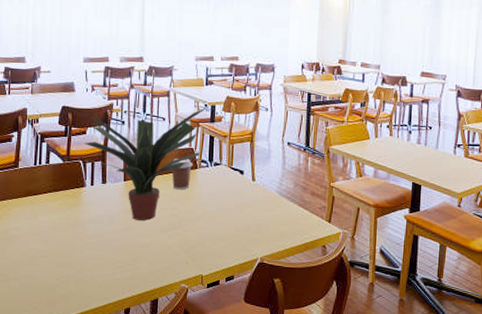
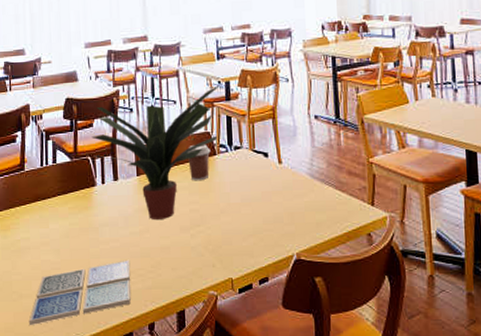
drink coaster: none [15,253,112,305] -> present [29,259,131,326]

